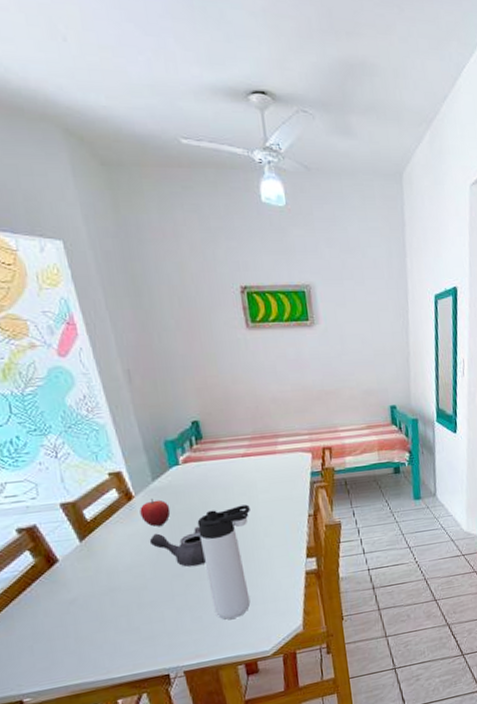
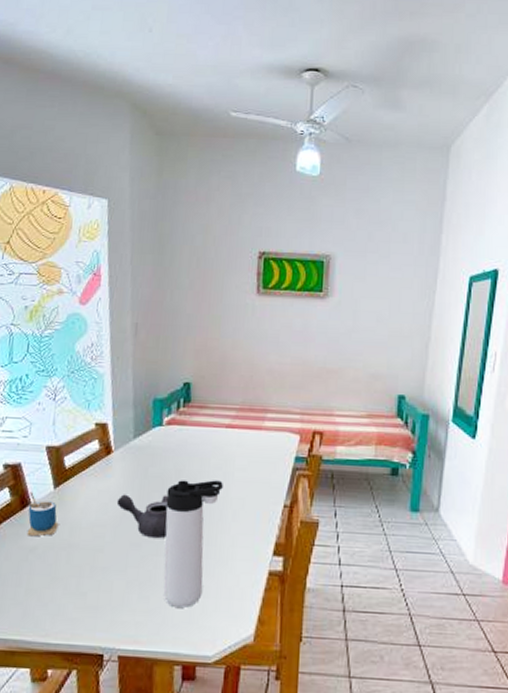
cup: none [54,550,94,591] -> present [27,492,59,537]
fruit: present [139,499,171,527] -> none [114,457,144,487]

